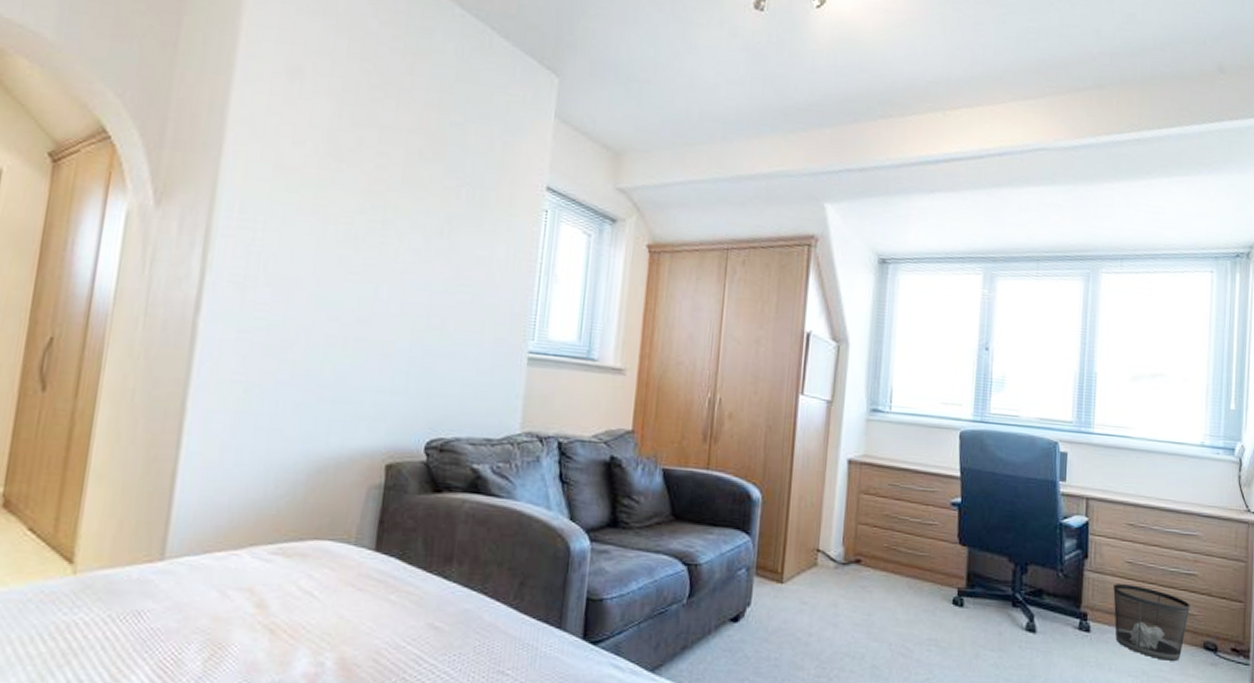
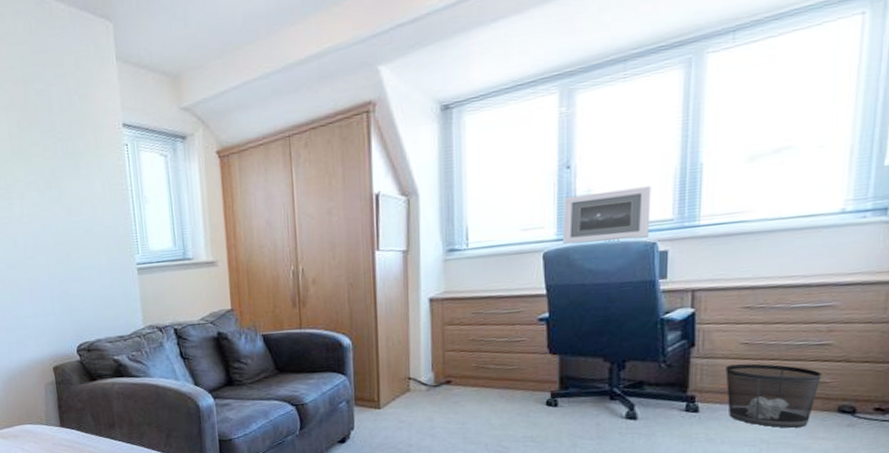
picture frame: none [978,379,1055,435] -> present [563,186,651,245]

